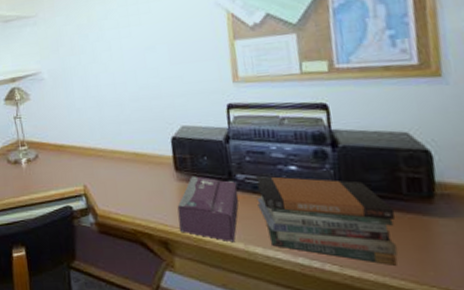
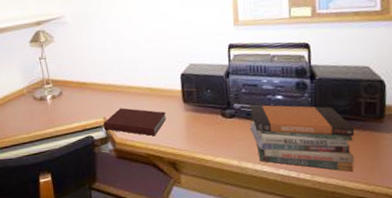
notebook: none [83,175,156,210] -> present [103,108,167,137]
tissue box: present [177,176,239,243] -> none [184,106,235,161]

